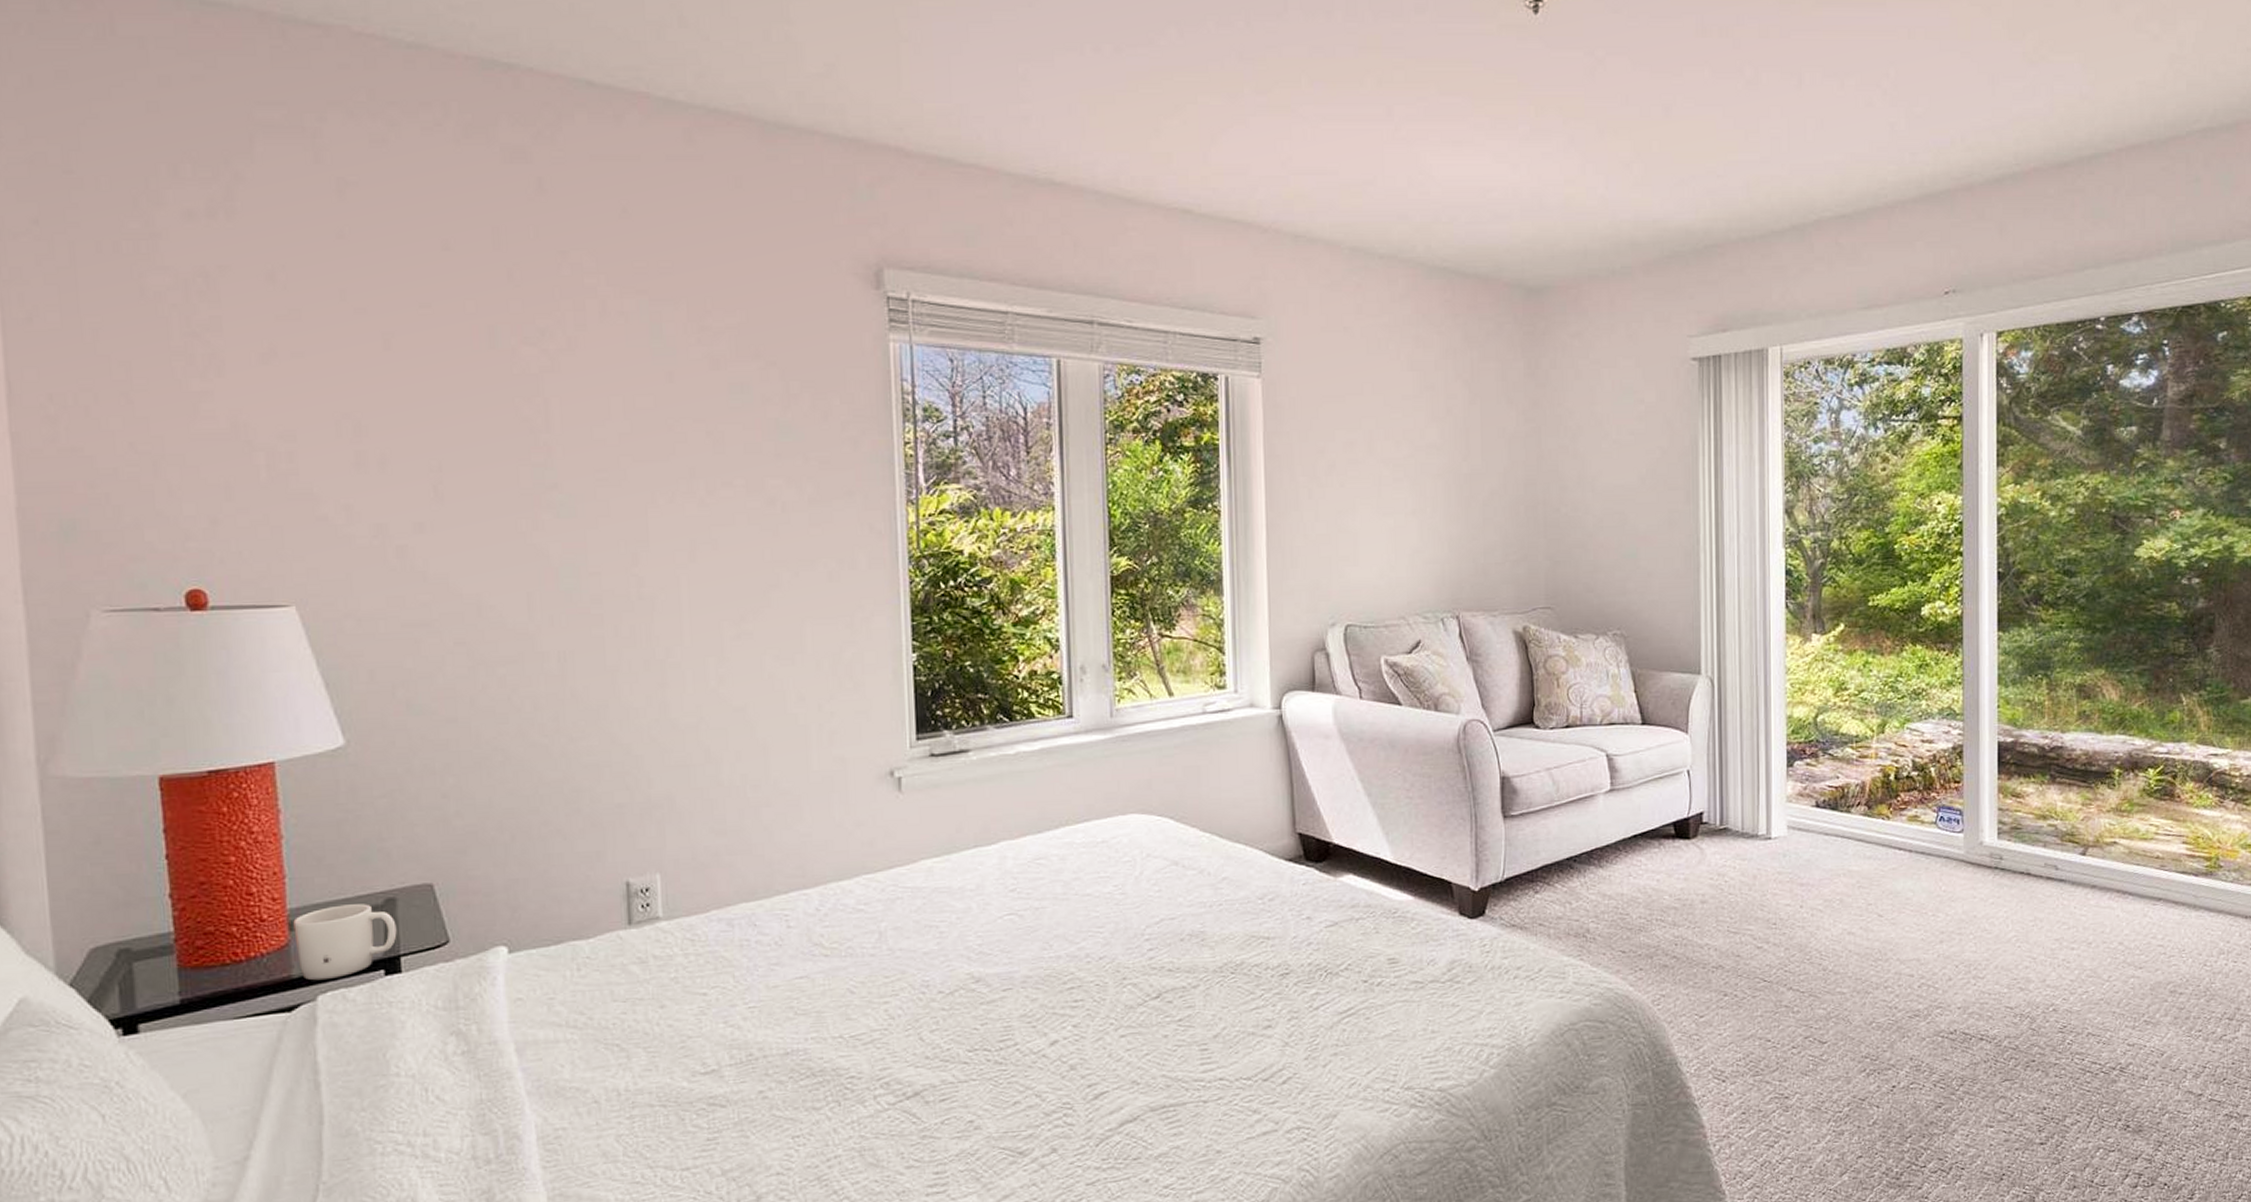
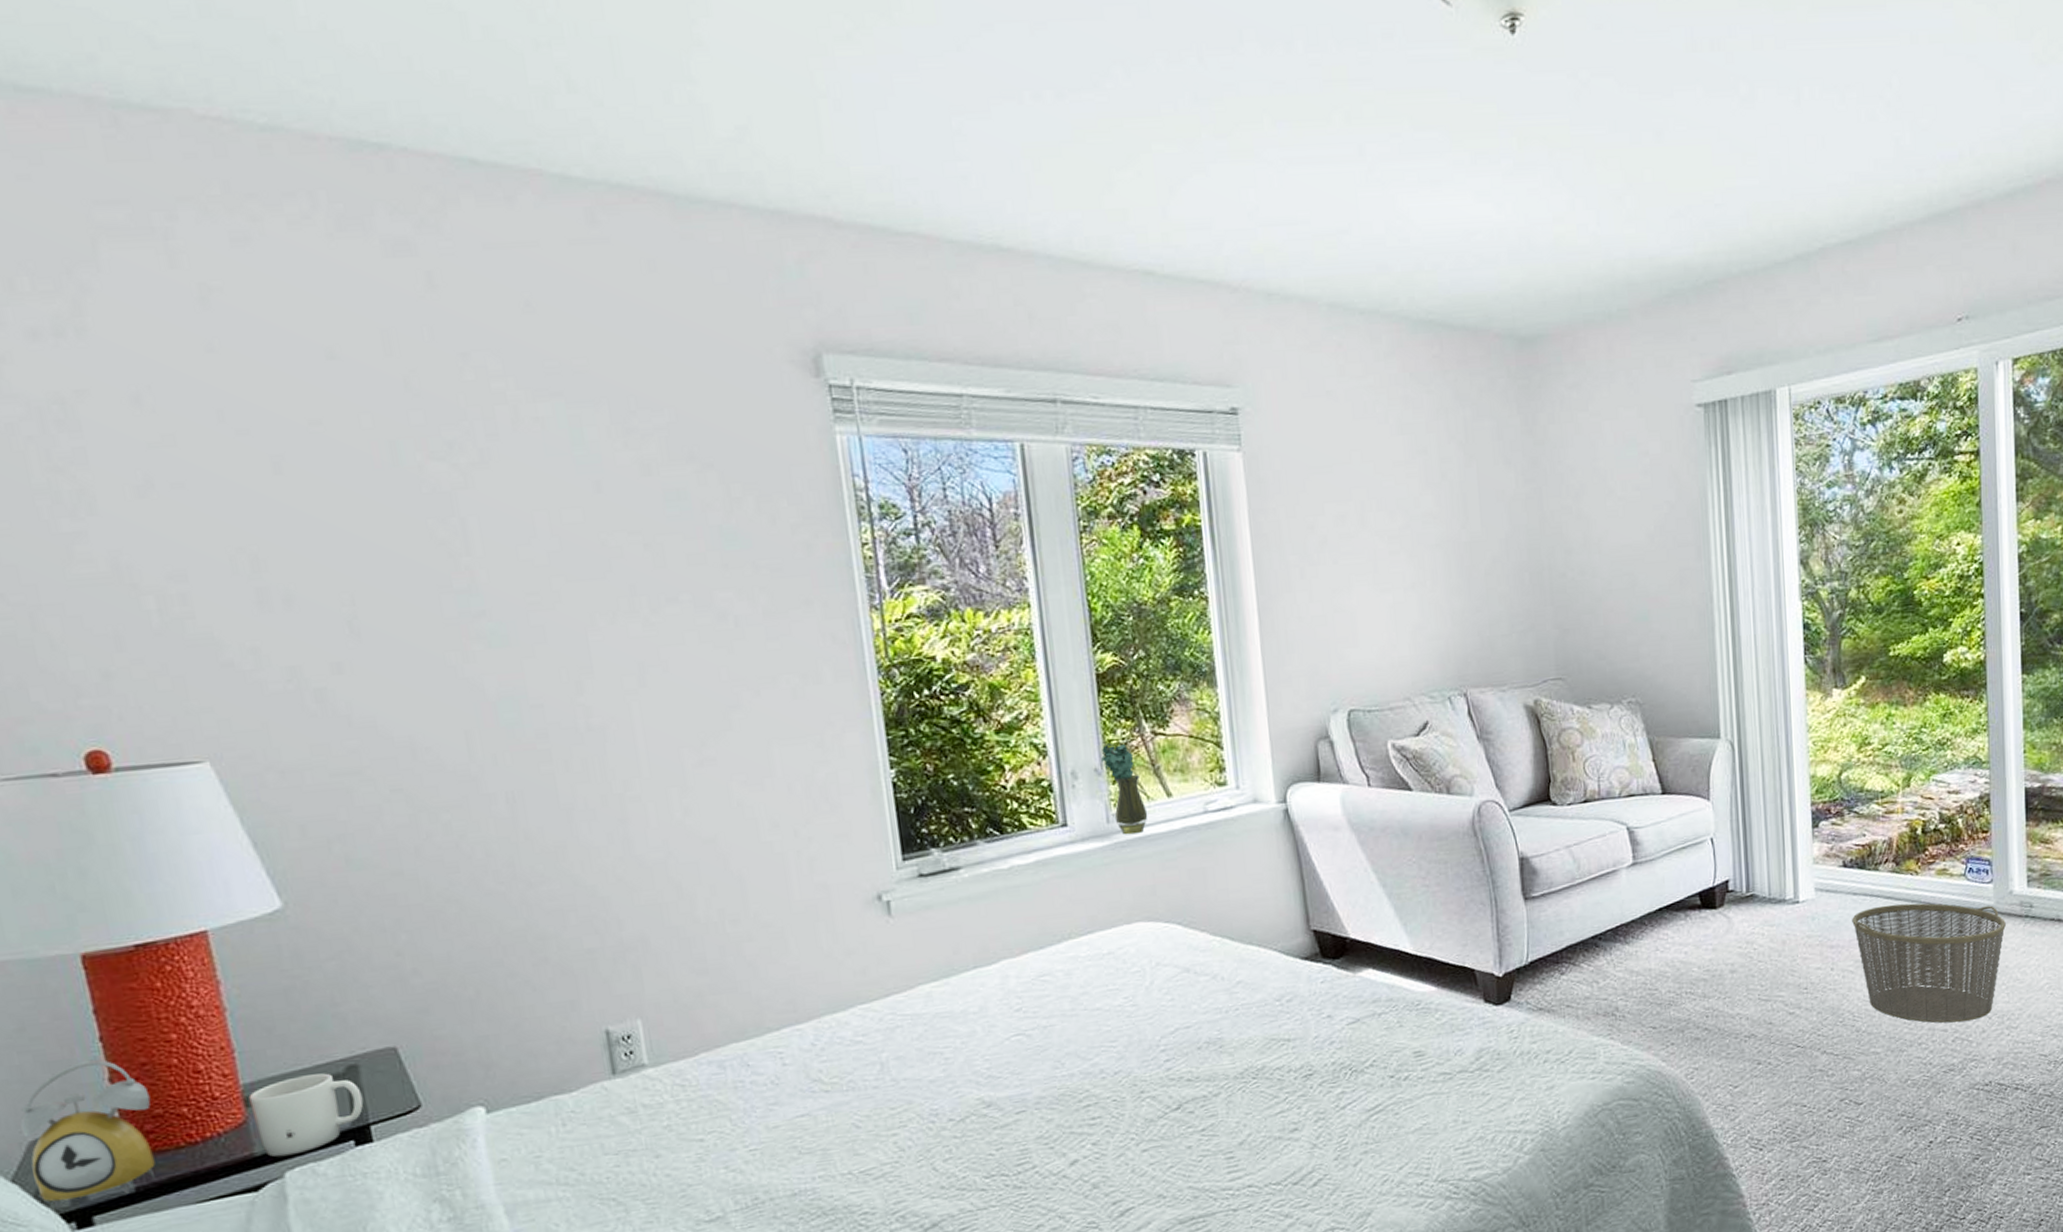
alarm clock: none [85,875,205,1015] -> present [20,1059,156,1210]
vase: none [1110,639,1150,730] -> present [1101,740,1148,835]
basket: none [1823,847,1976,968] -> present [1852,903,2007,1023]

